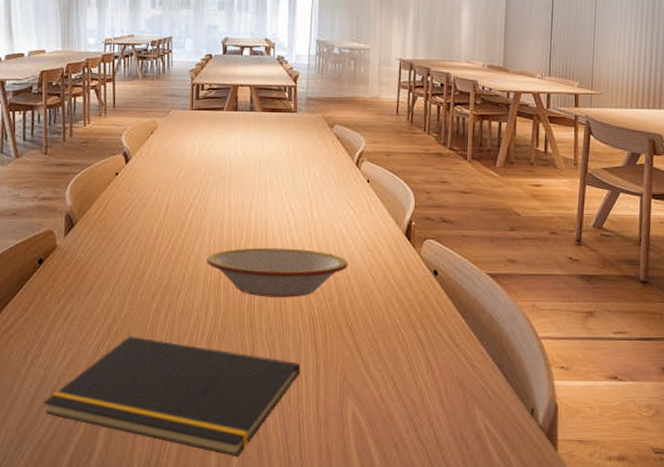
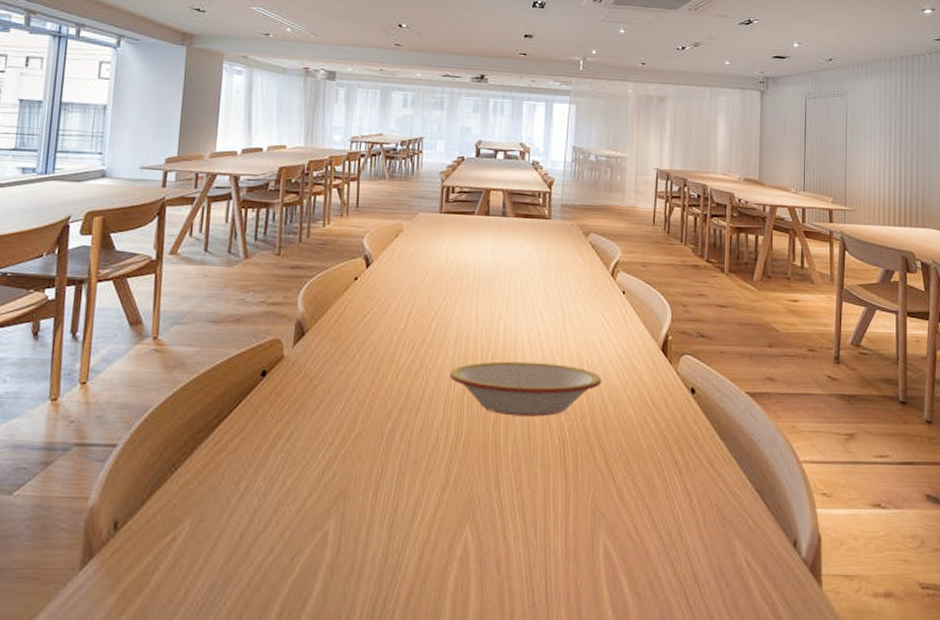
notepad: present [43,336,301,457] -> none [254,459,549,600]

